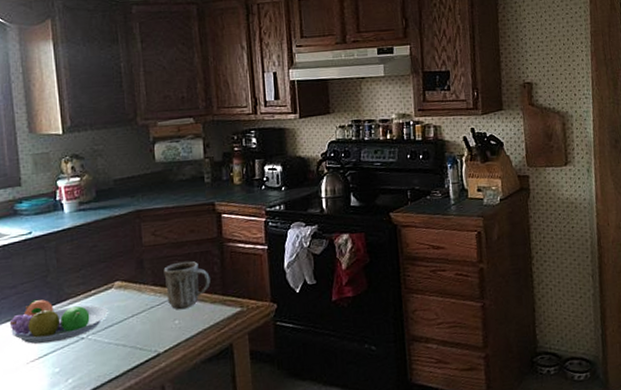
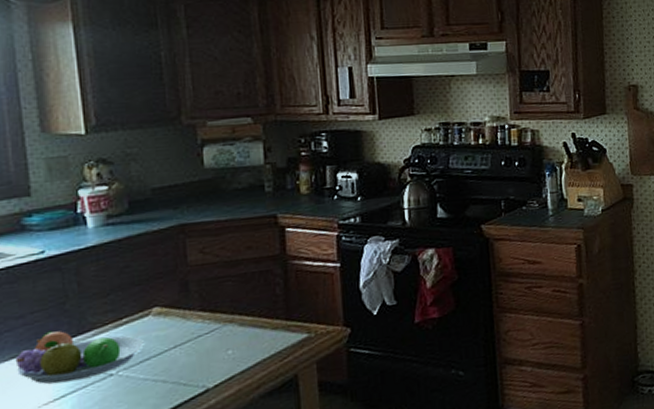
mug: present [163,261,210,309] -> none [214,282,271,338]

